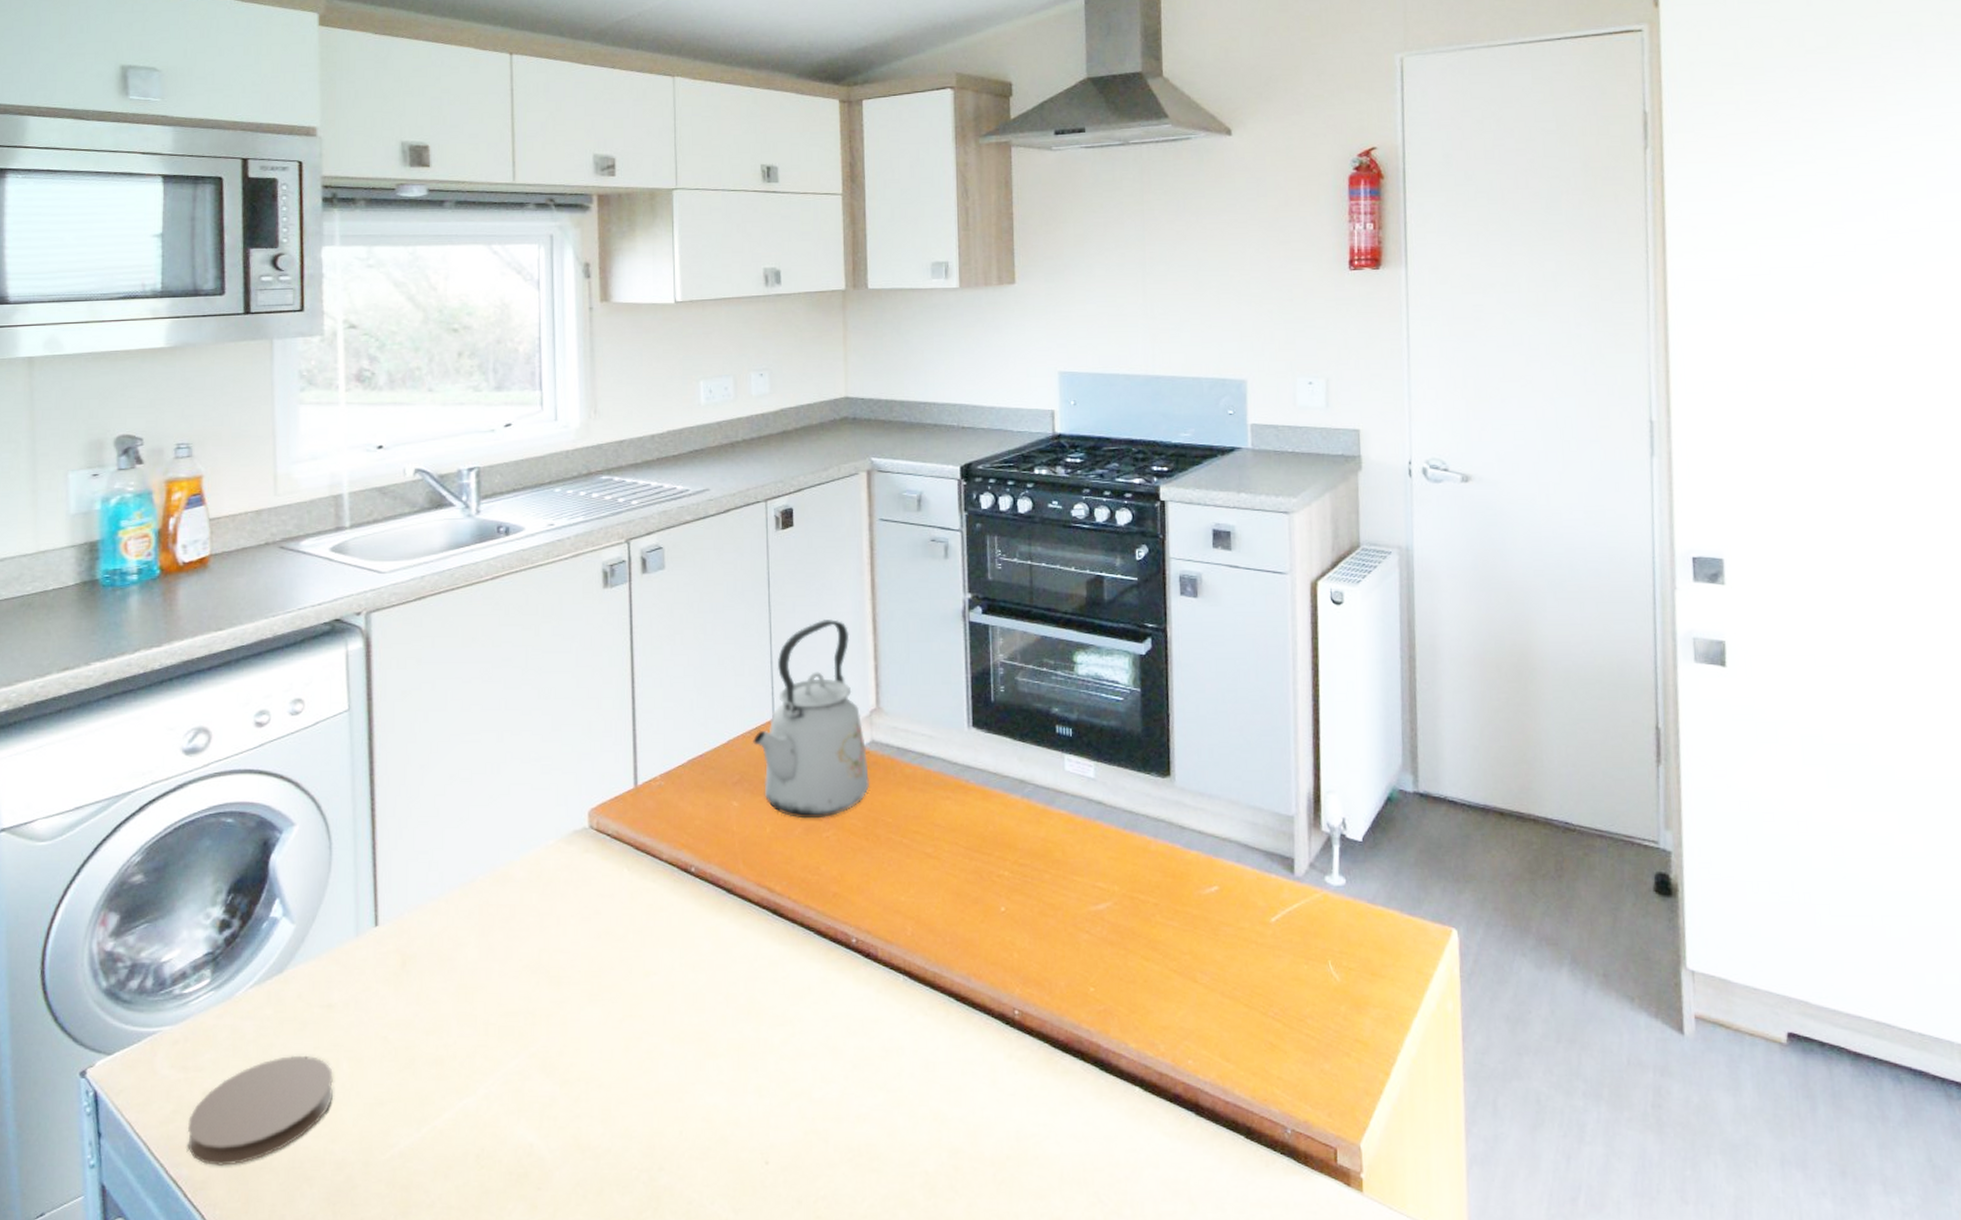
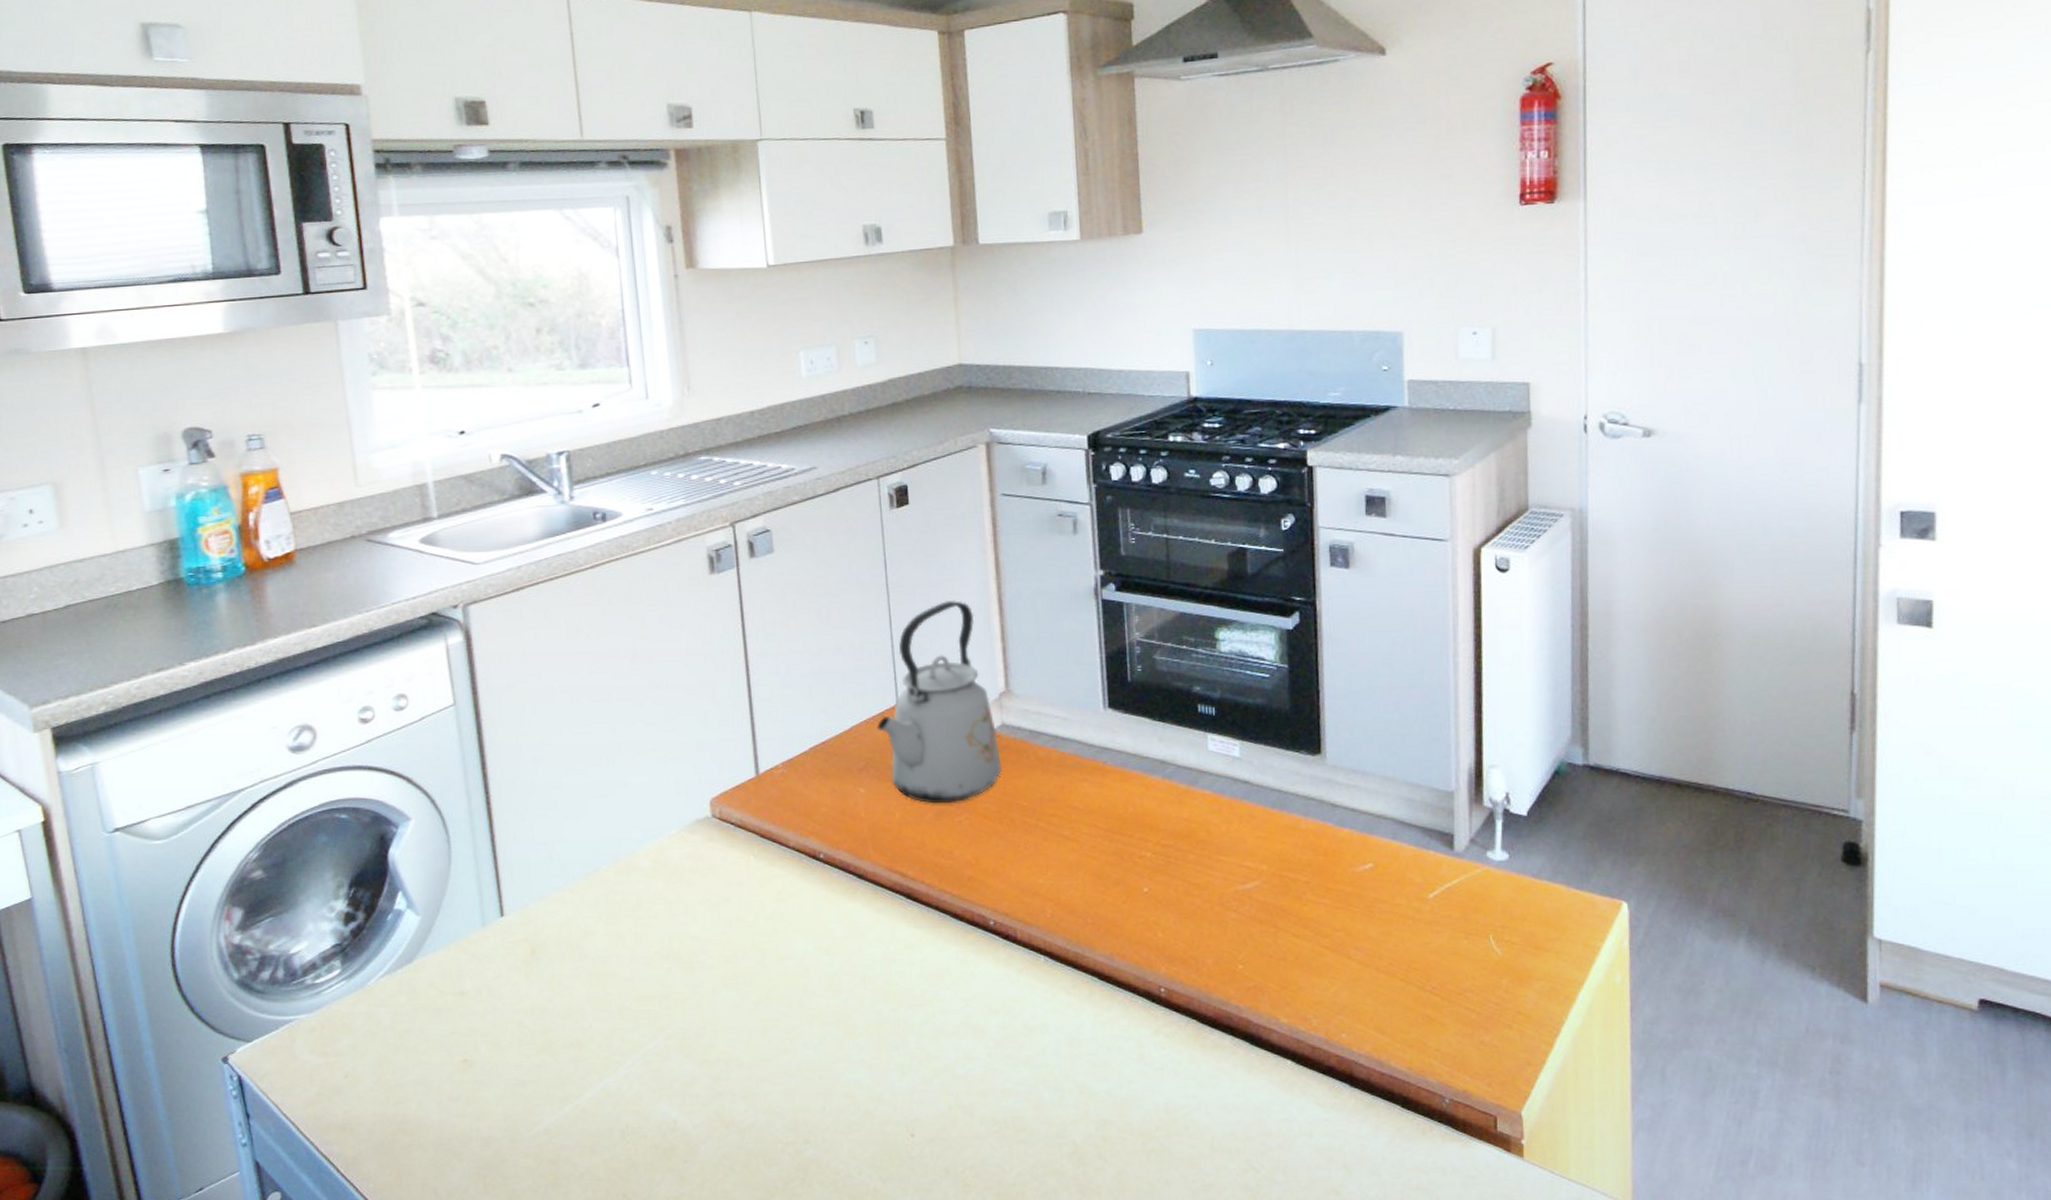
coaster: present [188,1055,333,1167] -> none [333,1040,474,1144]

